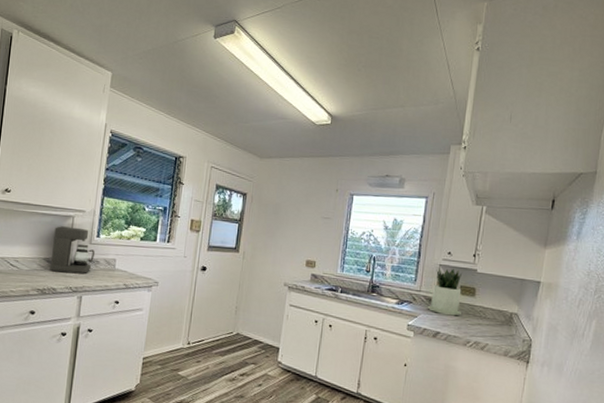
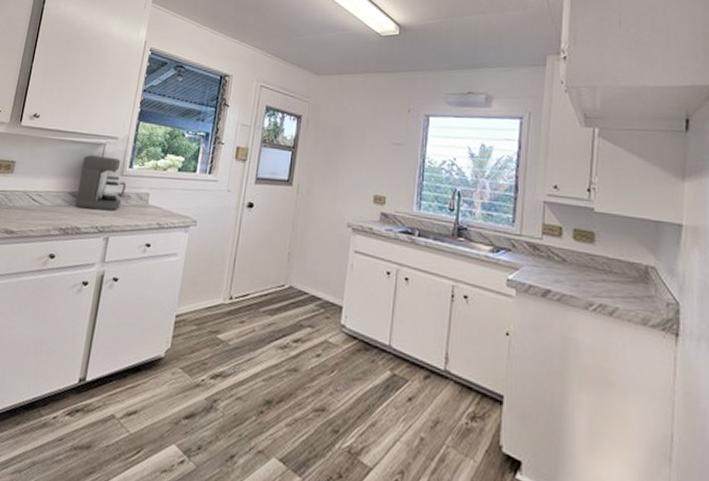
planter: present [427,268,463,316] -> none [531,206,578,270]

